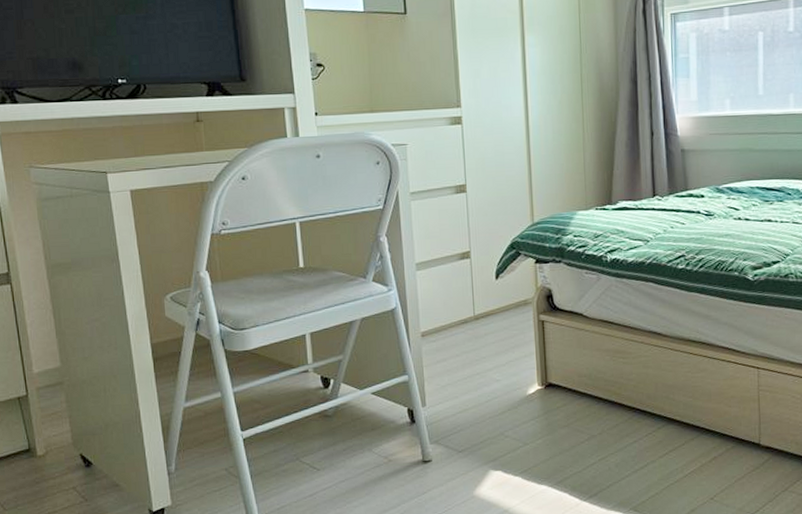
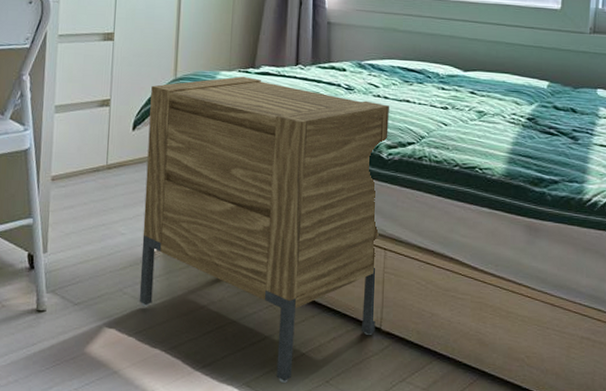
nightstand: none [510,214,755,504] -> present [139,76,389,383]

